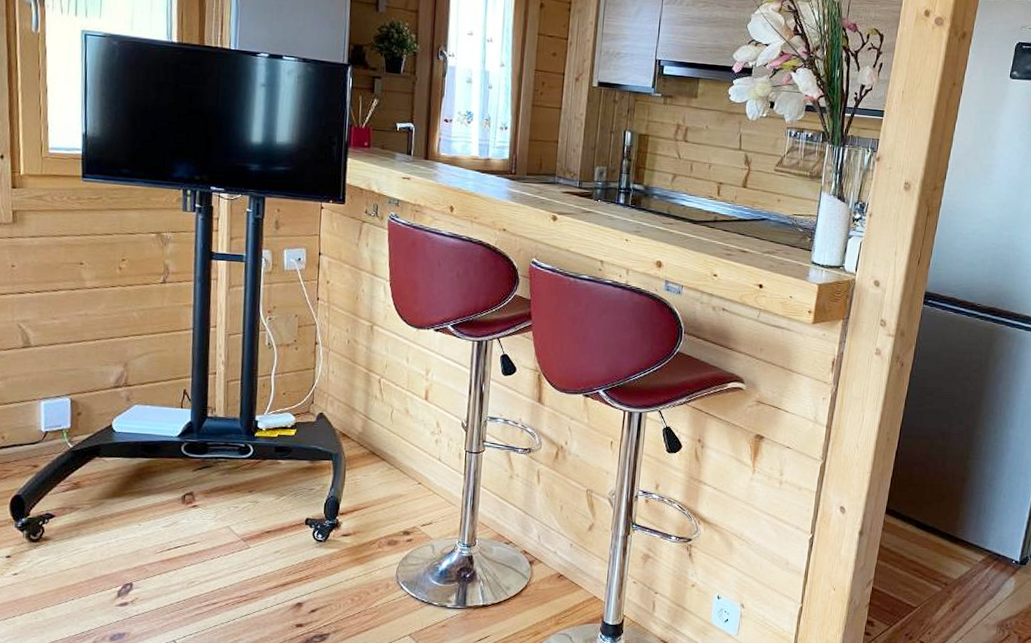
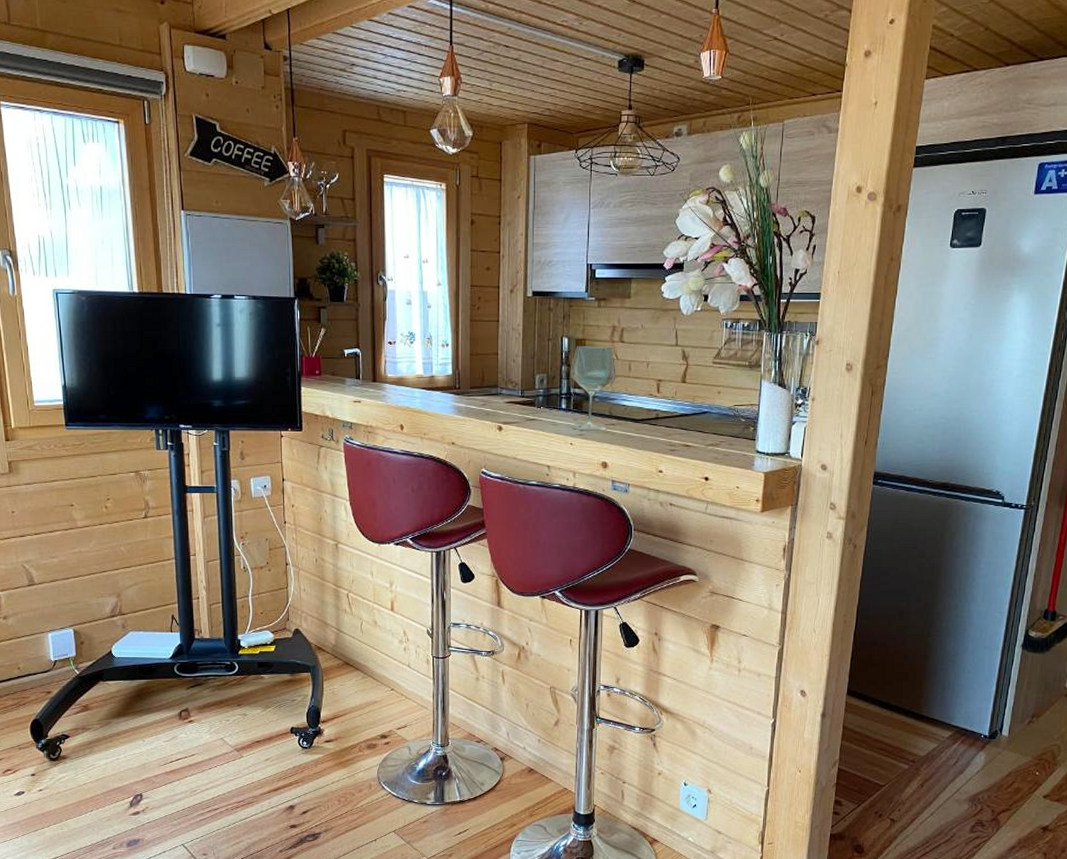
wine glass: none [628,141,678,230] -> present [570,346,616,431]

